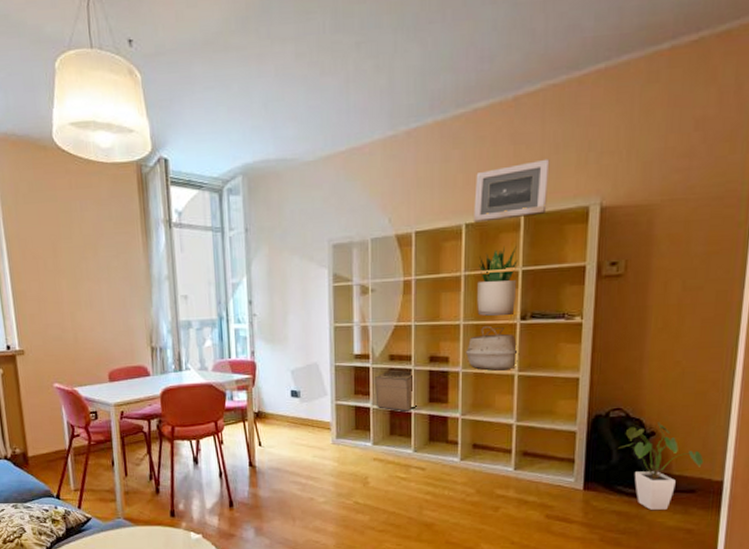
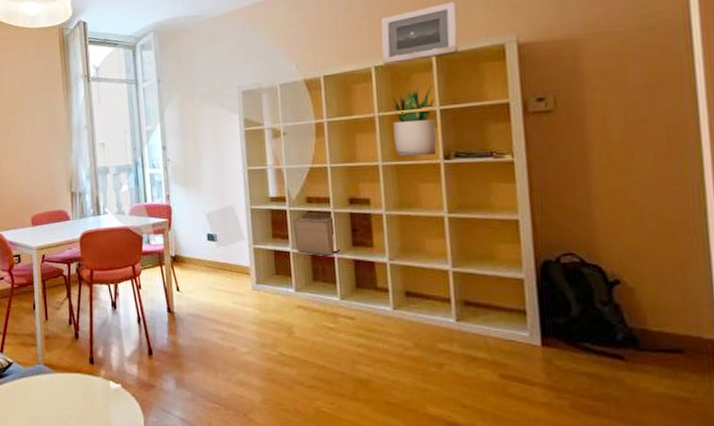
woven basket: present [465,325,520,370] -> none [387,166,447,212]
house plant: present [618,422,704,510] -> none [577,269,688,373]

